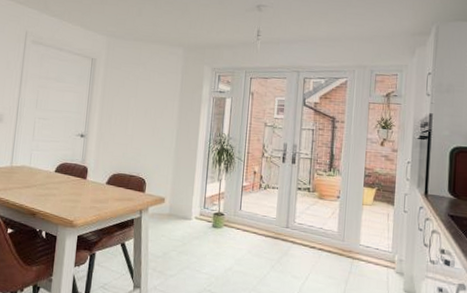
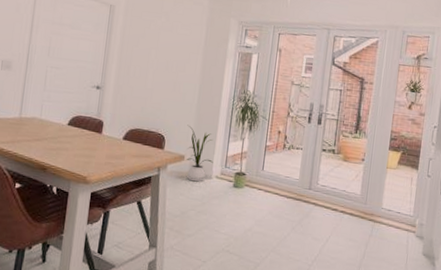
house plant: none [166,168,192,223] -> present [185,125,213,182]

